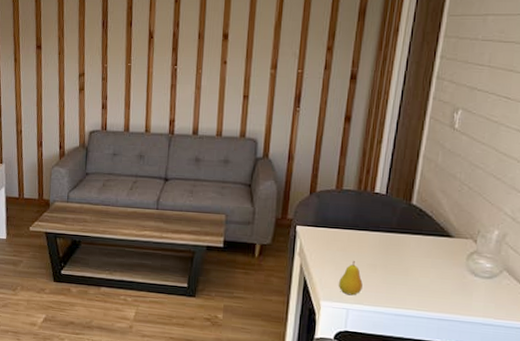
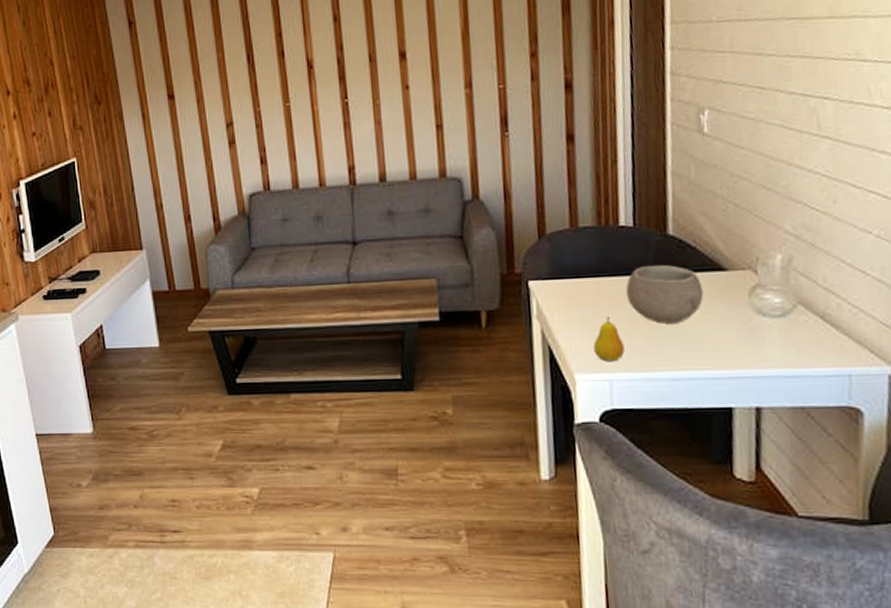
bowl: none [371,225,432,273] -> present [625,264,704,324]

